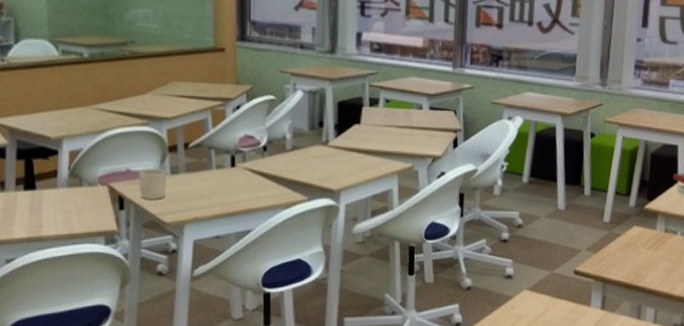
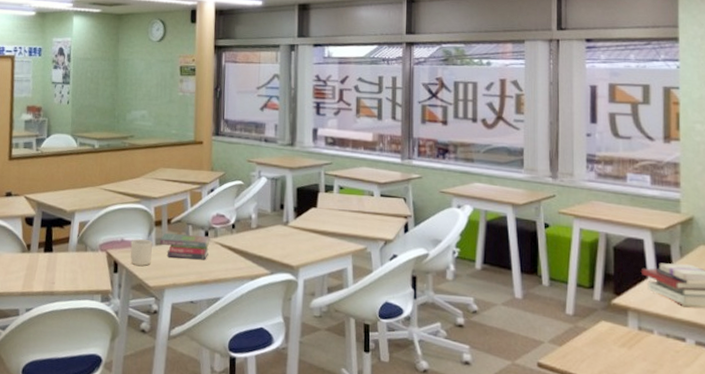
books: none [175,160,236,189] -> present [159,233,209,260]

